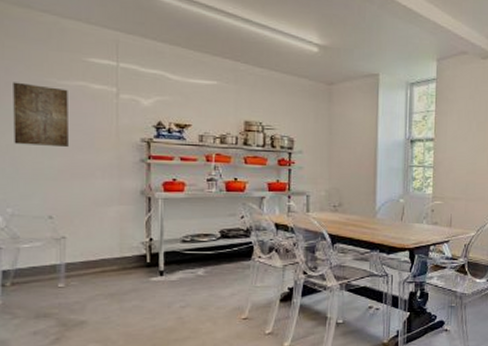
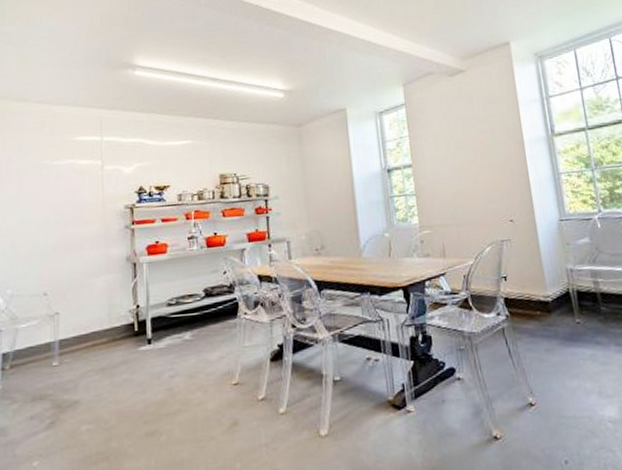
wall art: present [13,82,68,148] -> none [13,168,60,227]

